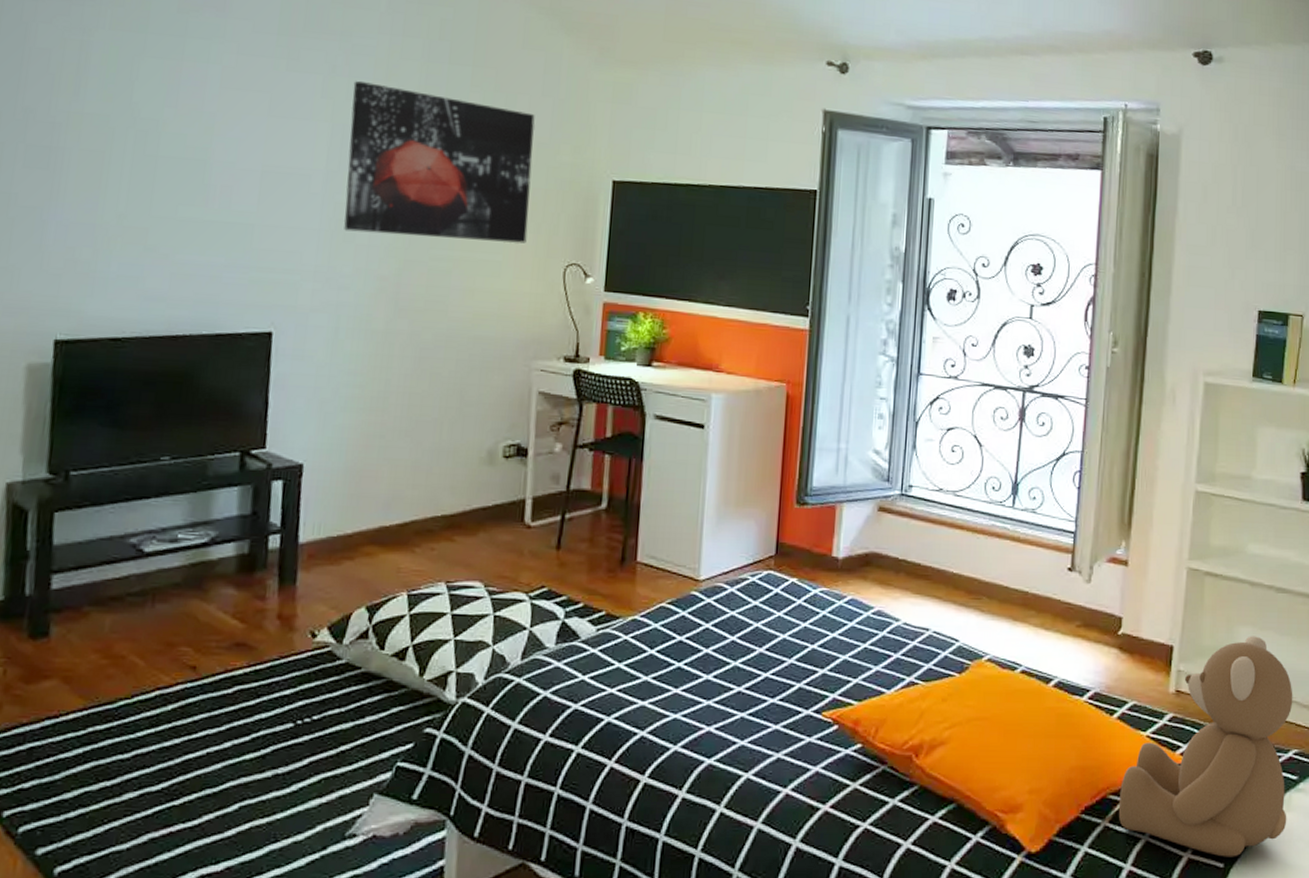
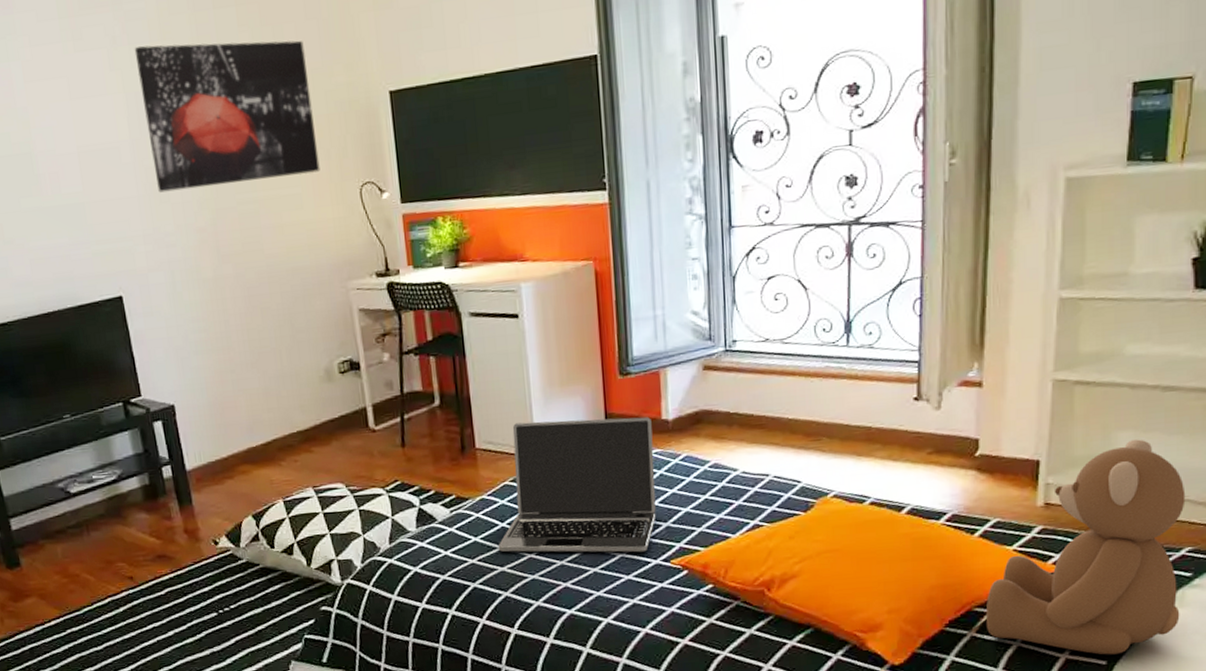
laptop: none [642,540,822,700] -> present [498,417,656,553]

